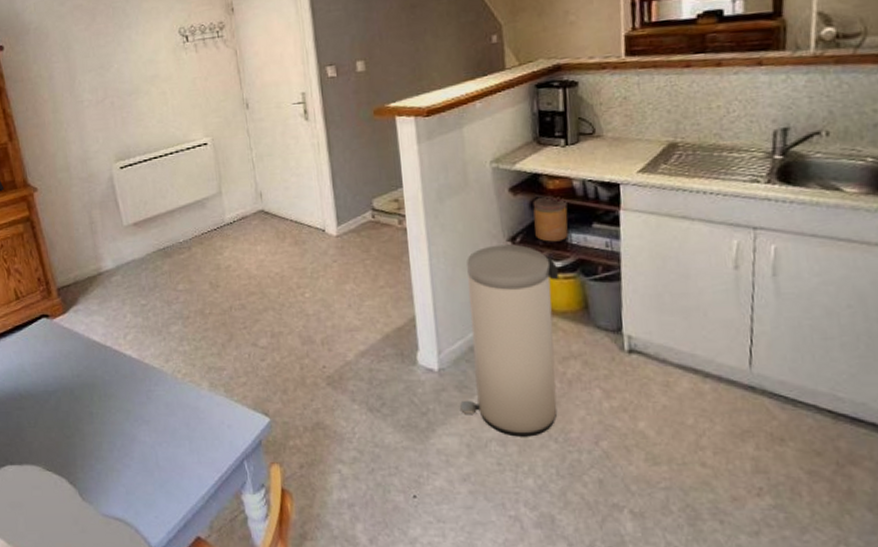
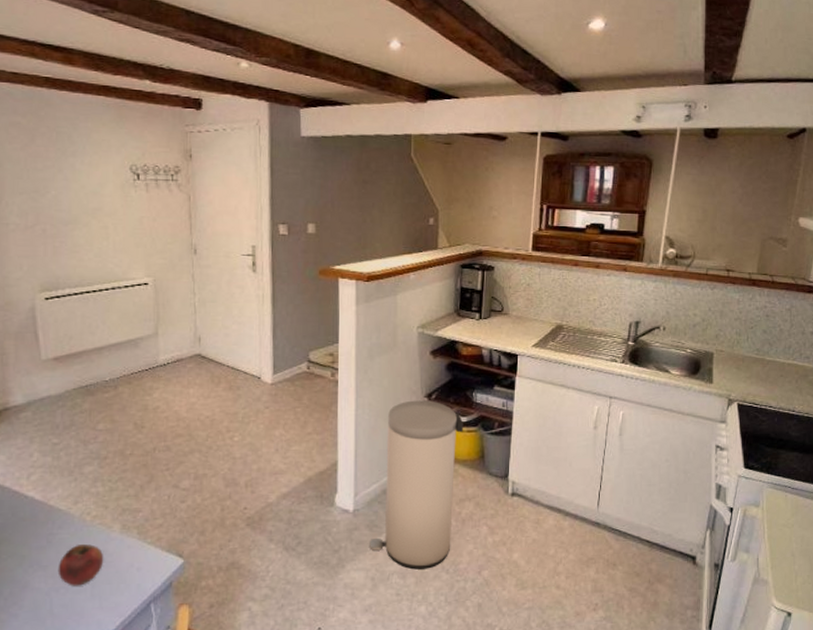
fruit: none [158,401,198,441] -> present [57,544,104,586]
jar: present [533,196,568,242] -> none [448,361,476,400]

